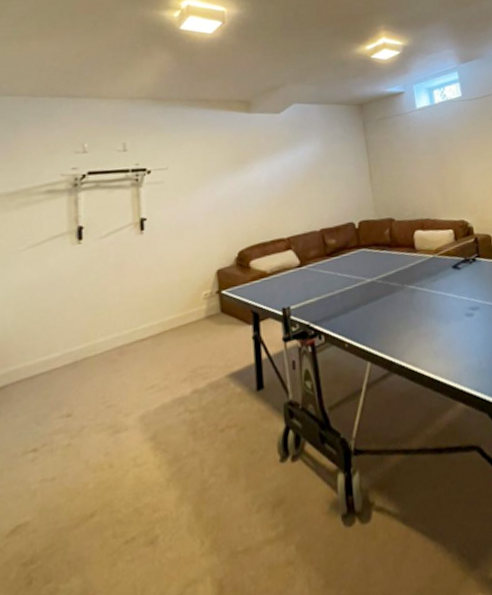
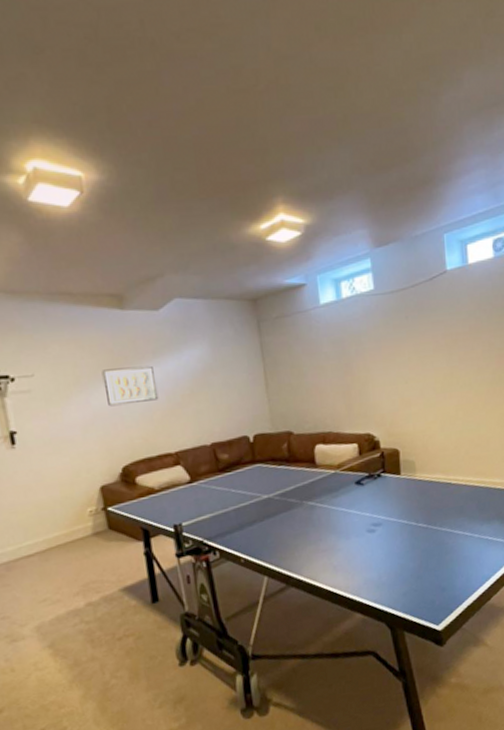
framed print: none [227,160,275,196] -> present [102,365,159,407]

